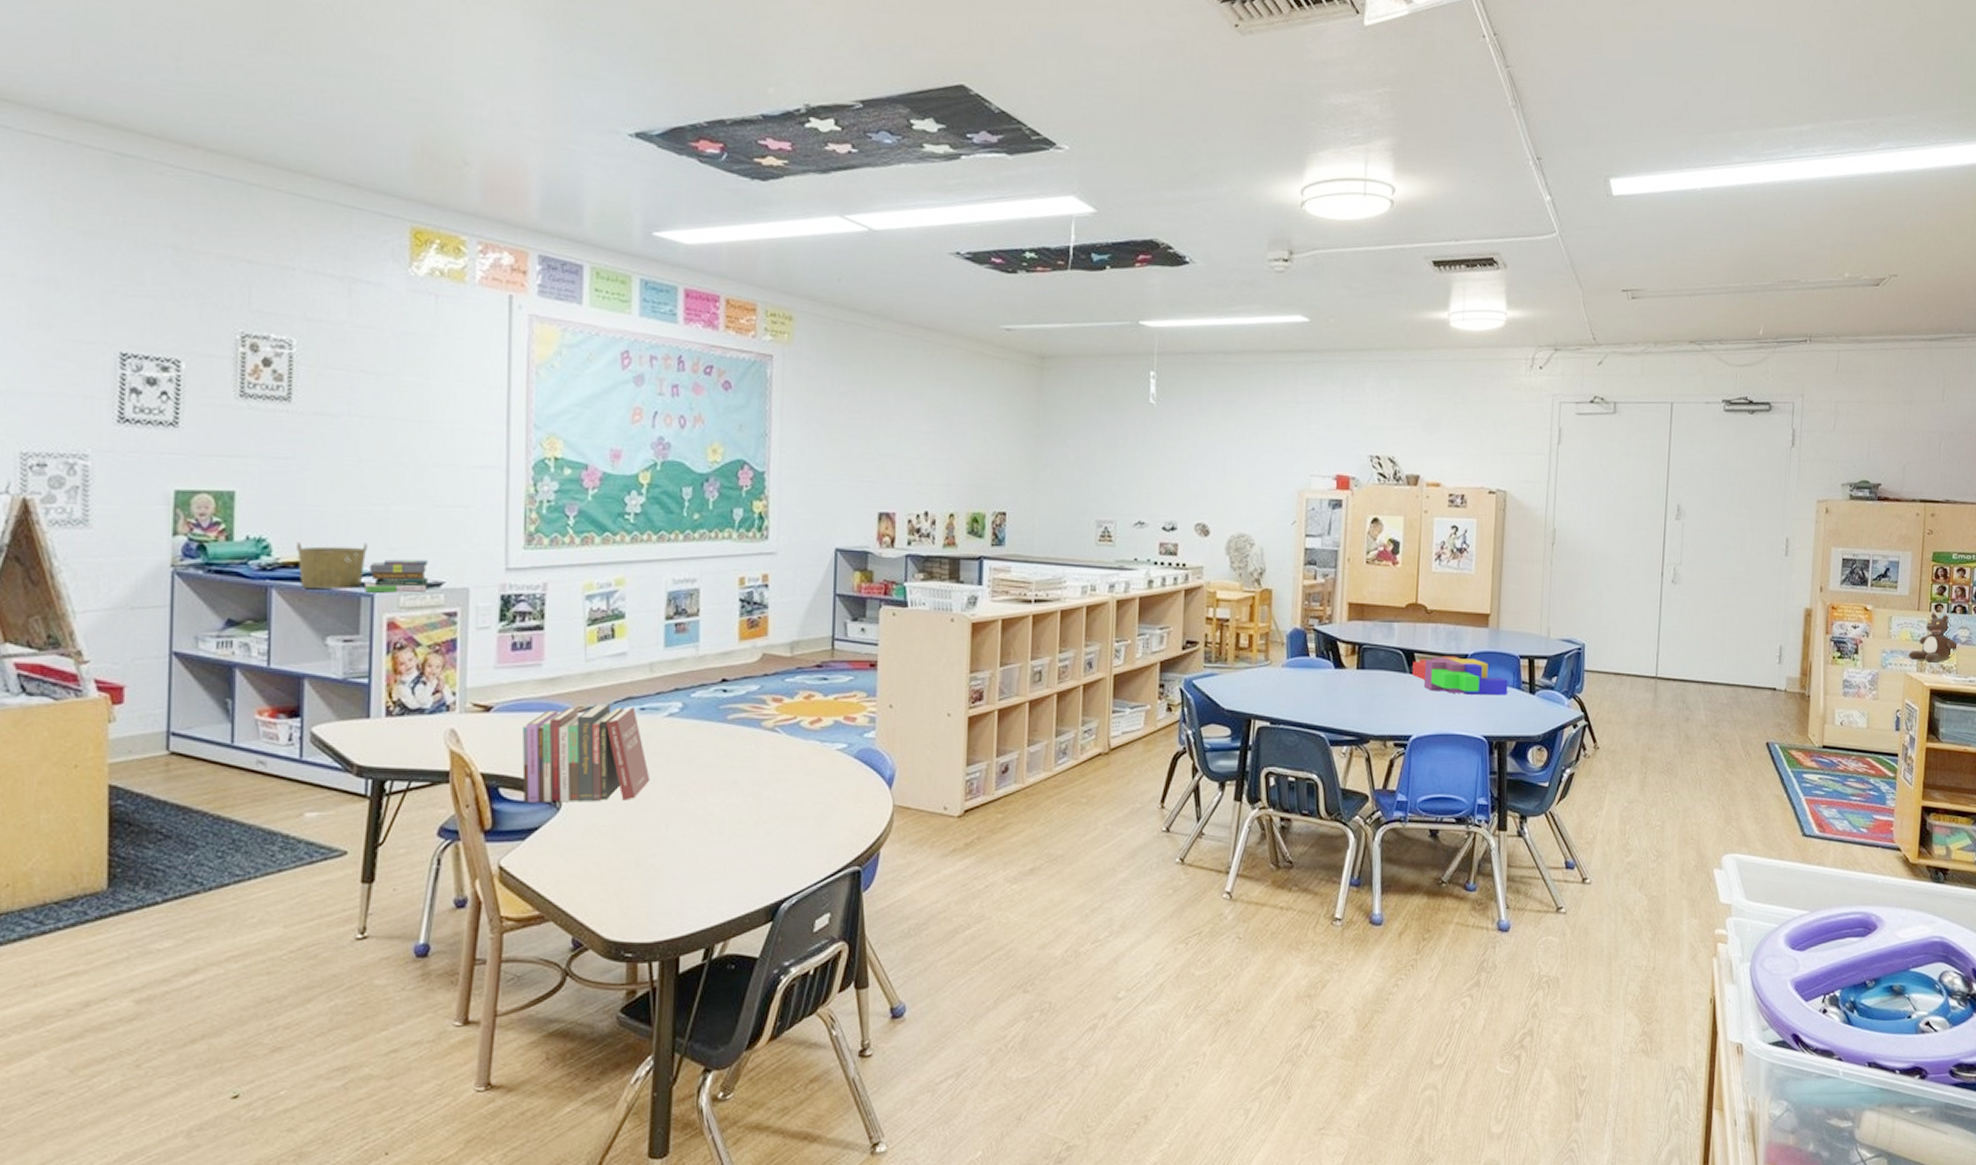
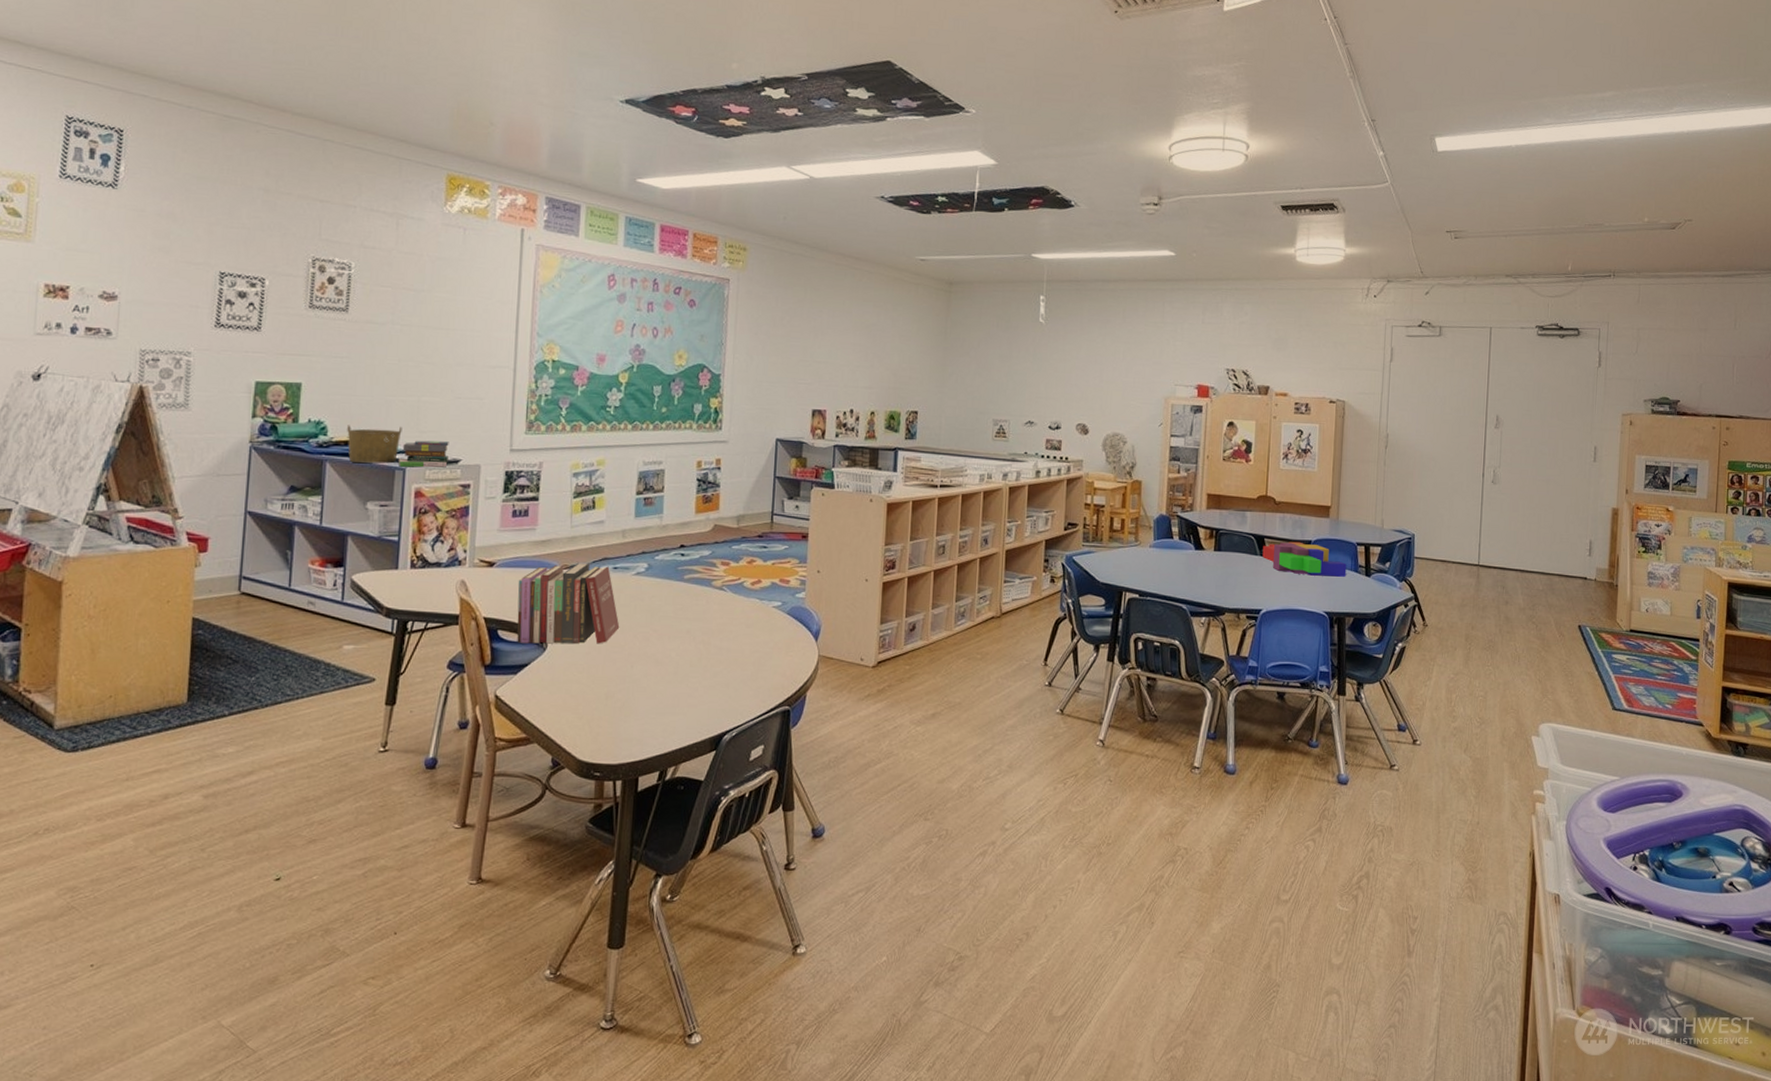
stuffed animal: present [1908,613,1959,663] -> none [1707,515,1754,559]

